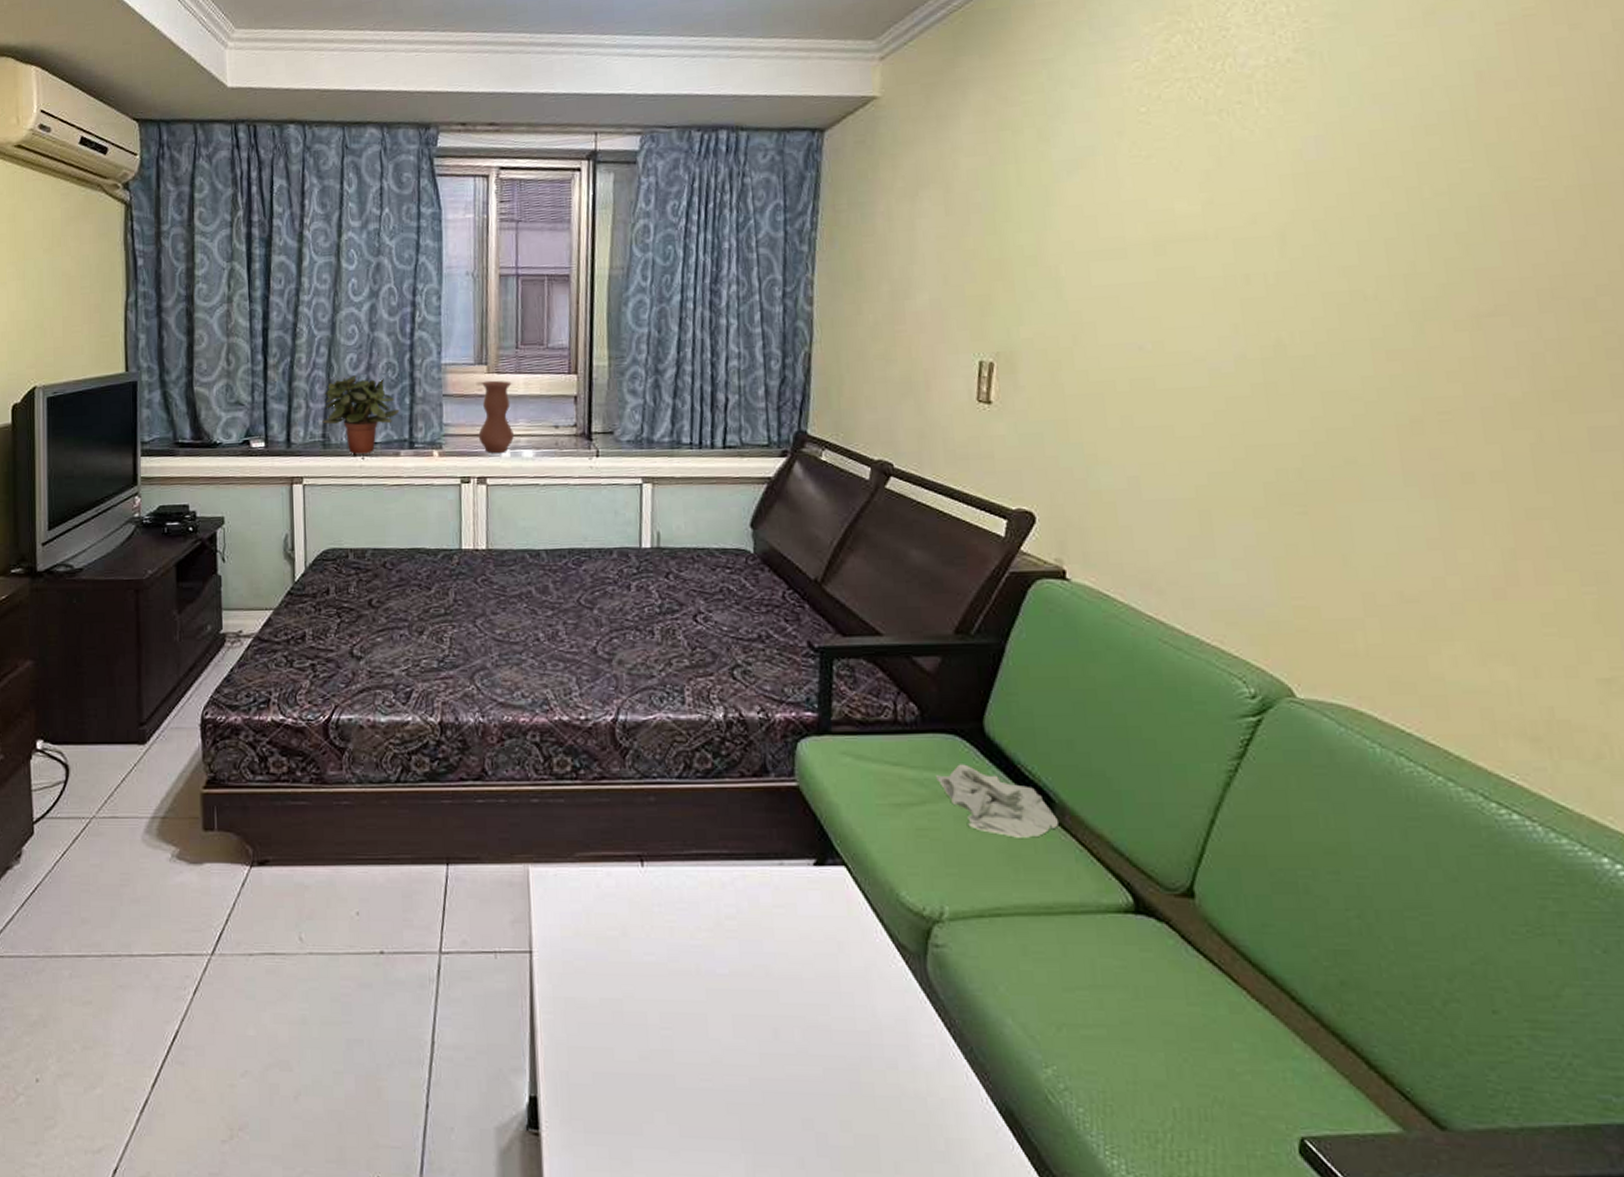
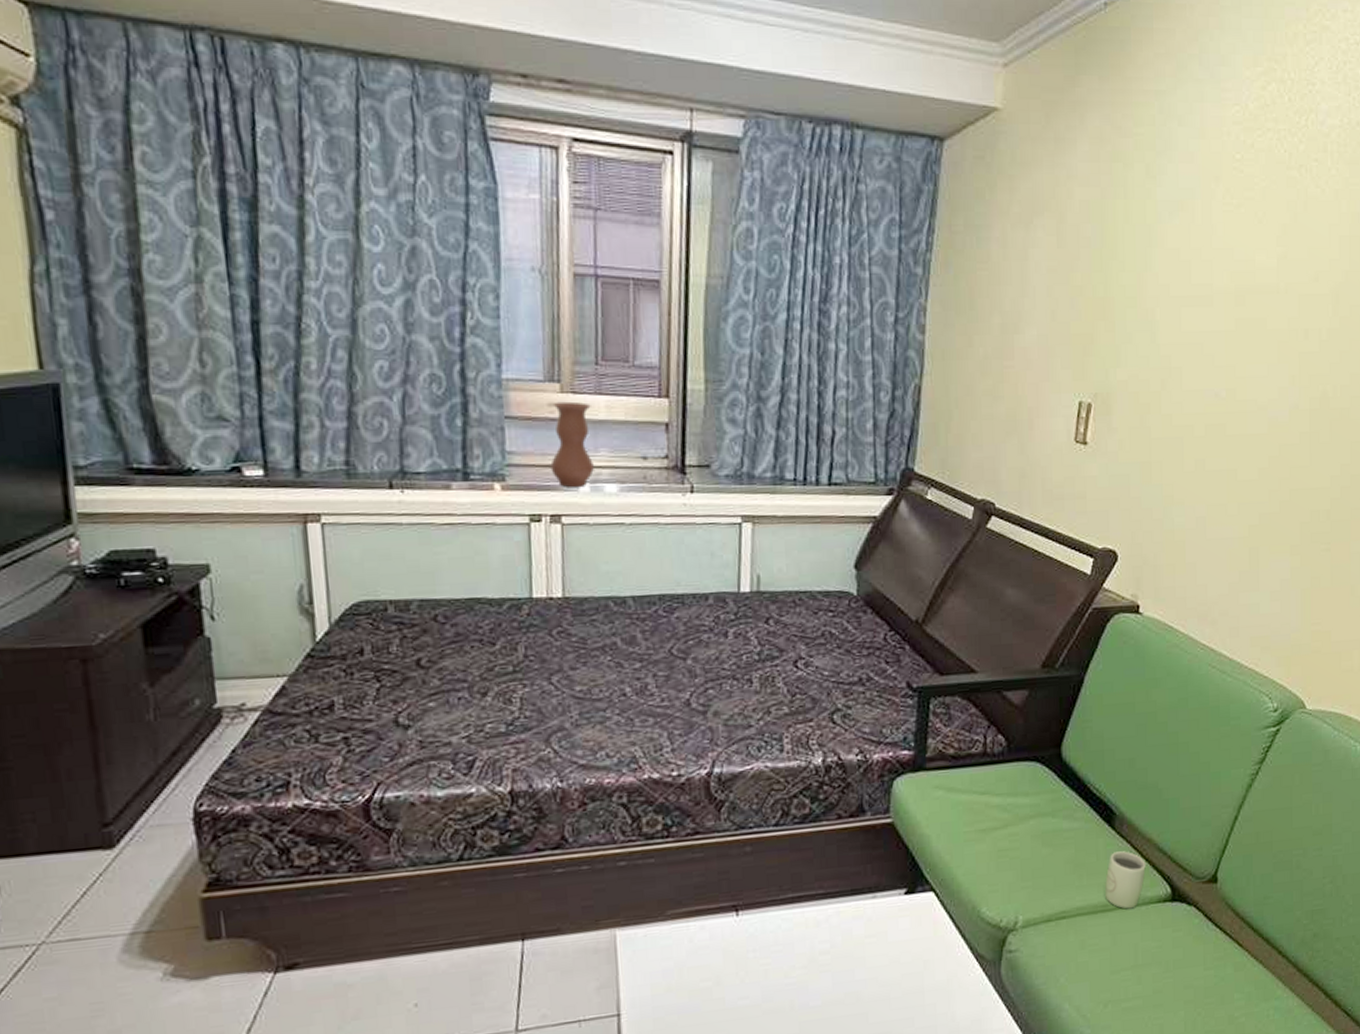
potted plant: present [322,375,400,454] -> none [344,388,449,487]
tissue: present [936,764,1058,838] -> none [1018,788,1117,849]
mug: none [1047,846,1099,916] -> present [1105,851,1146,909]

